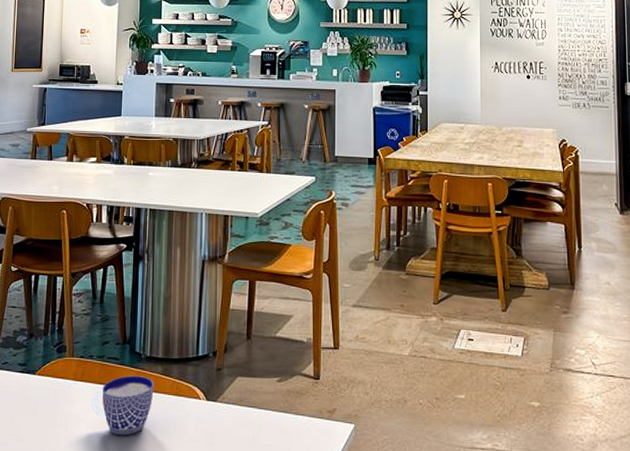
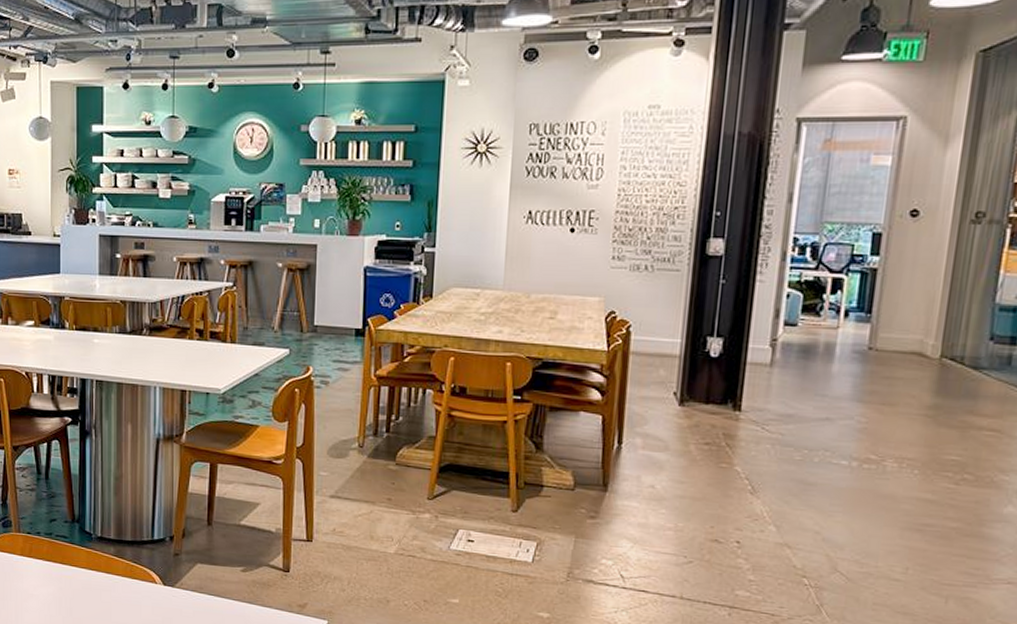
cup: present [90,375,154,436] -> none [39,554,106,614]

